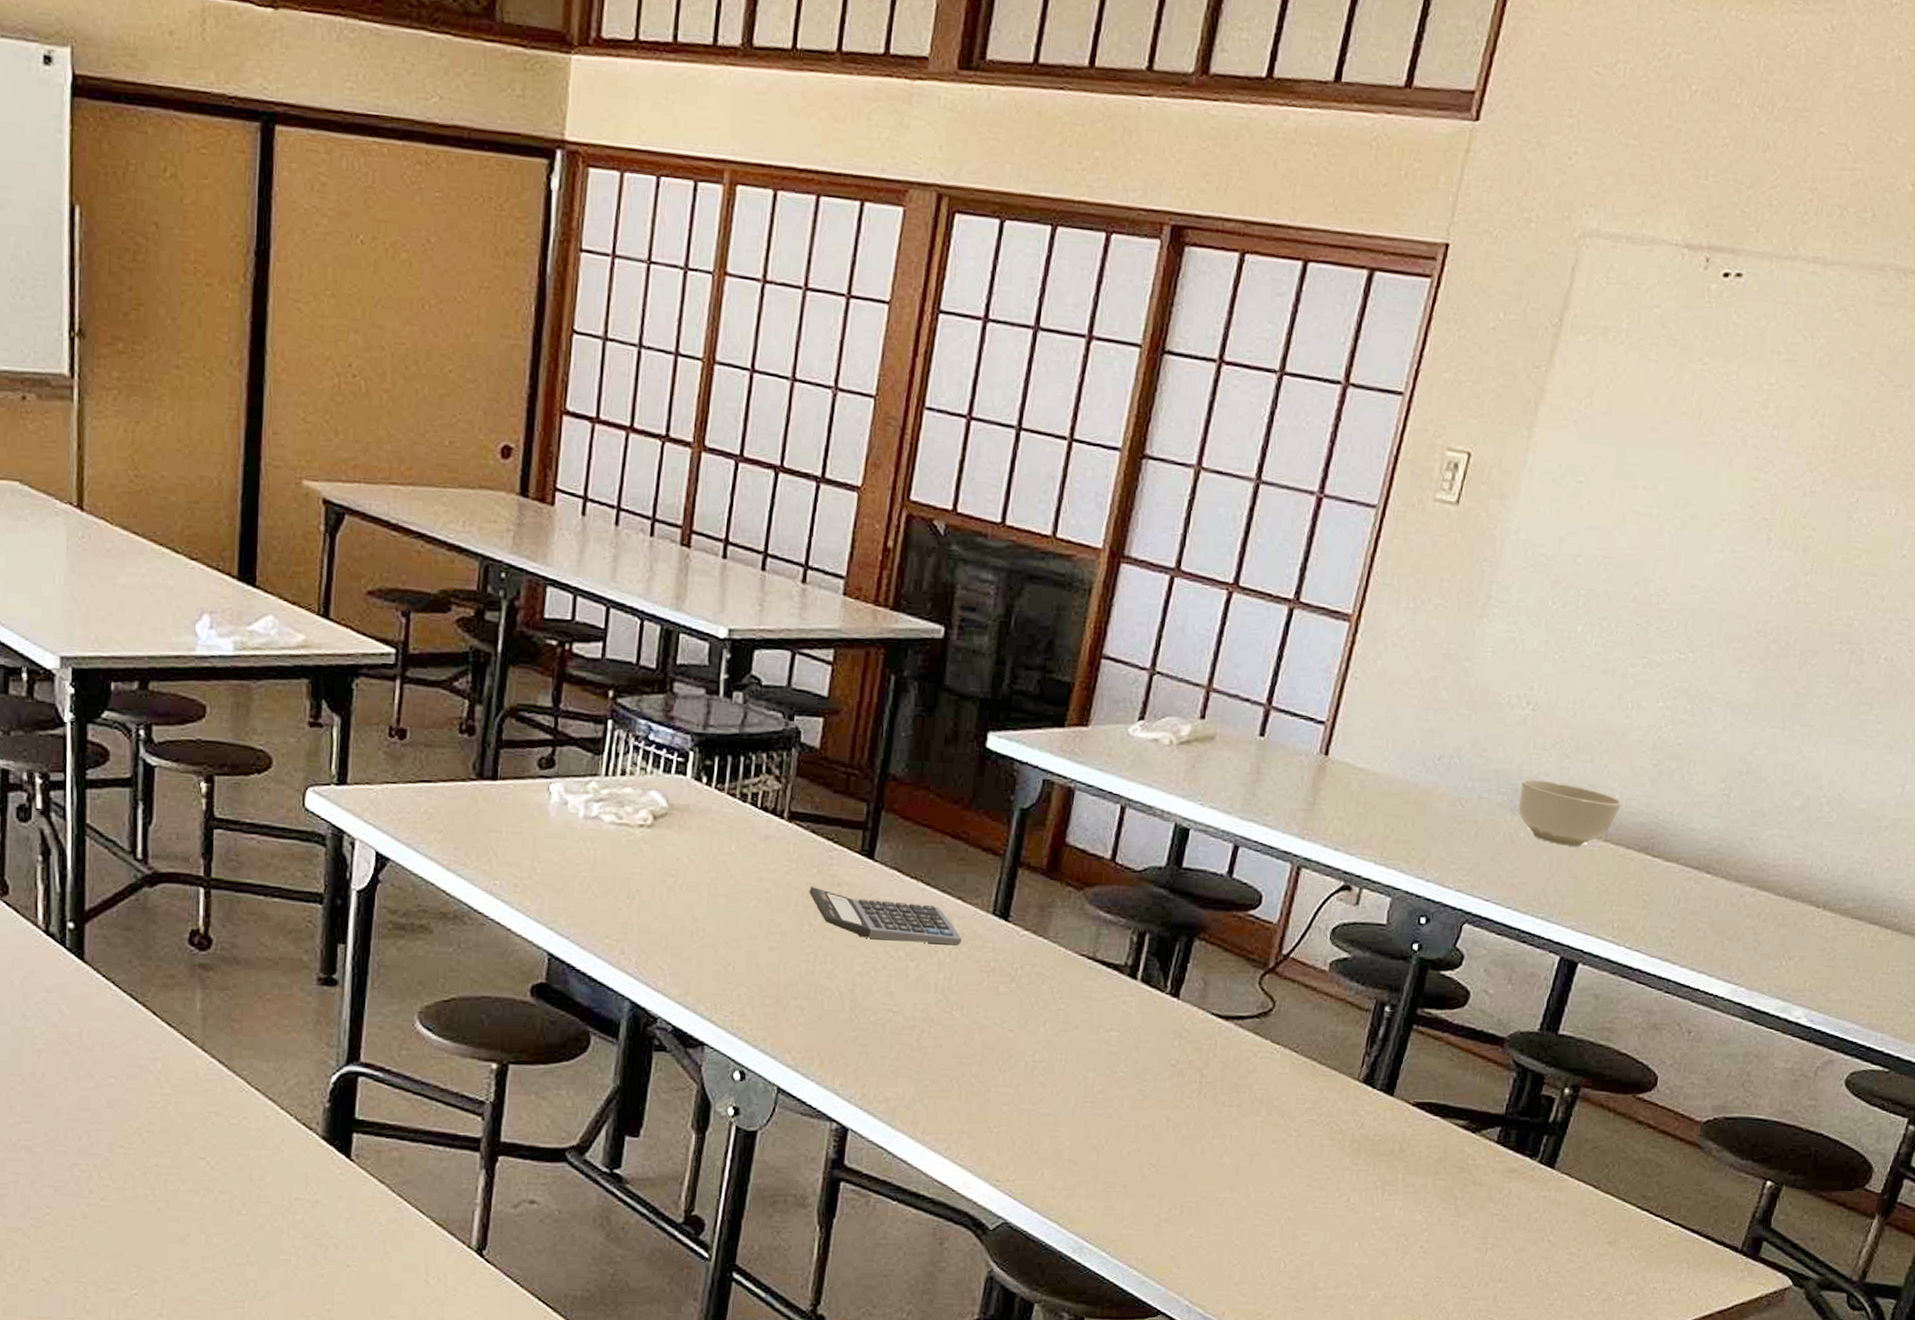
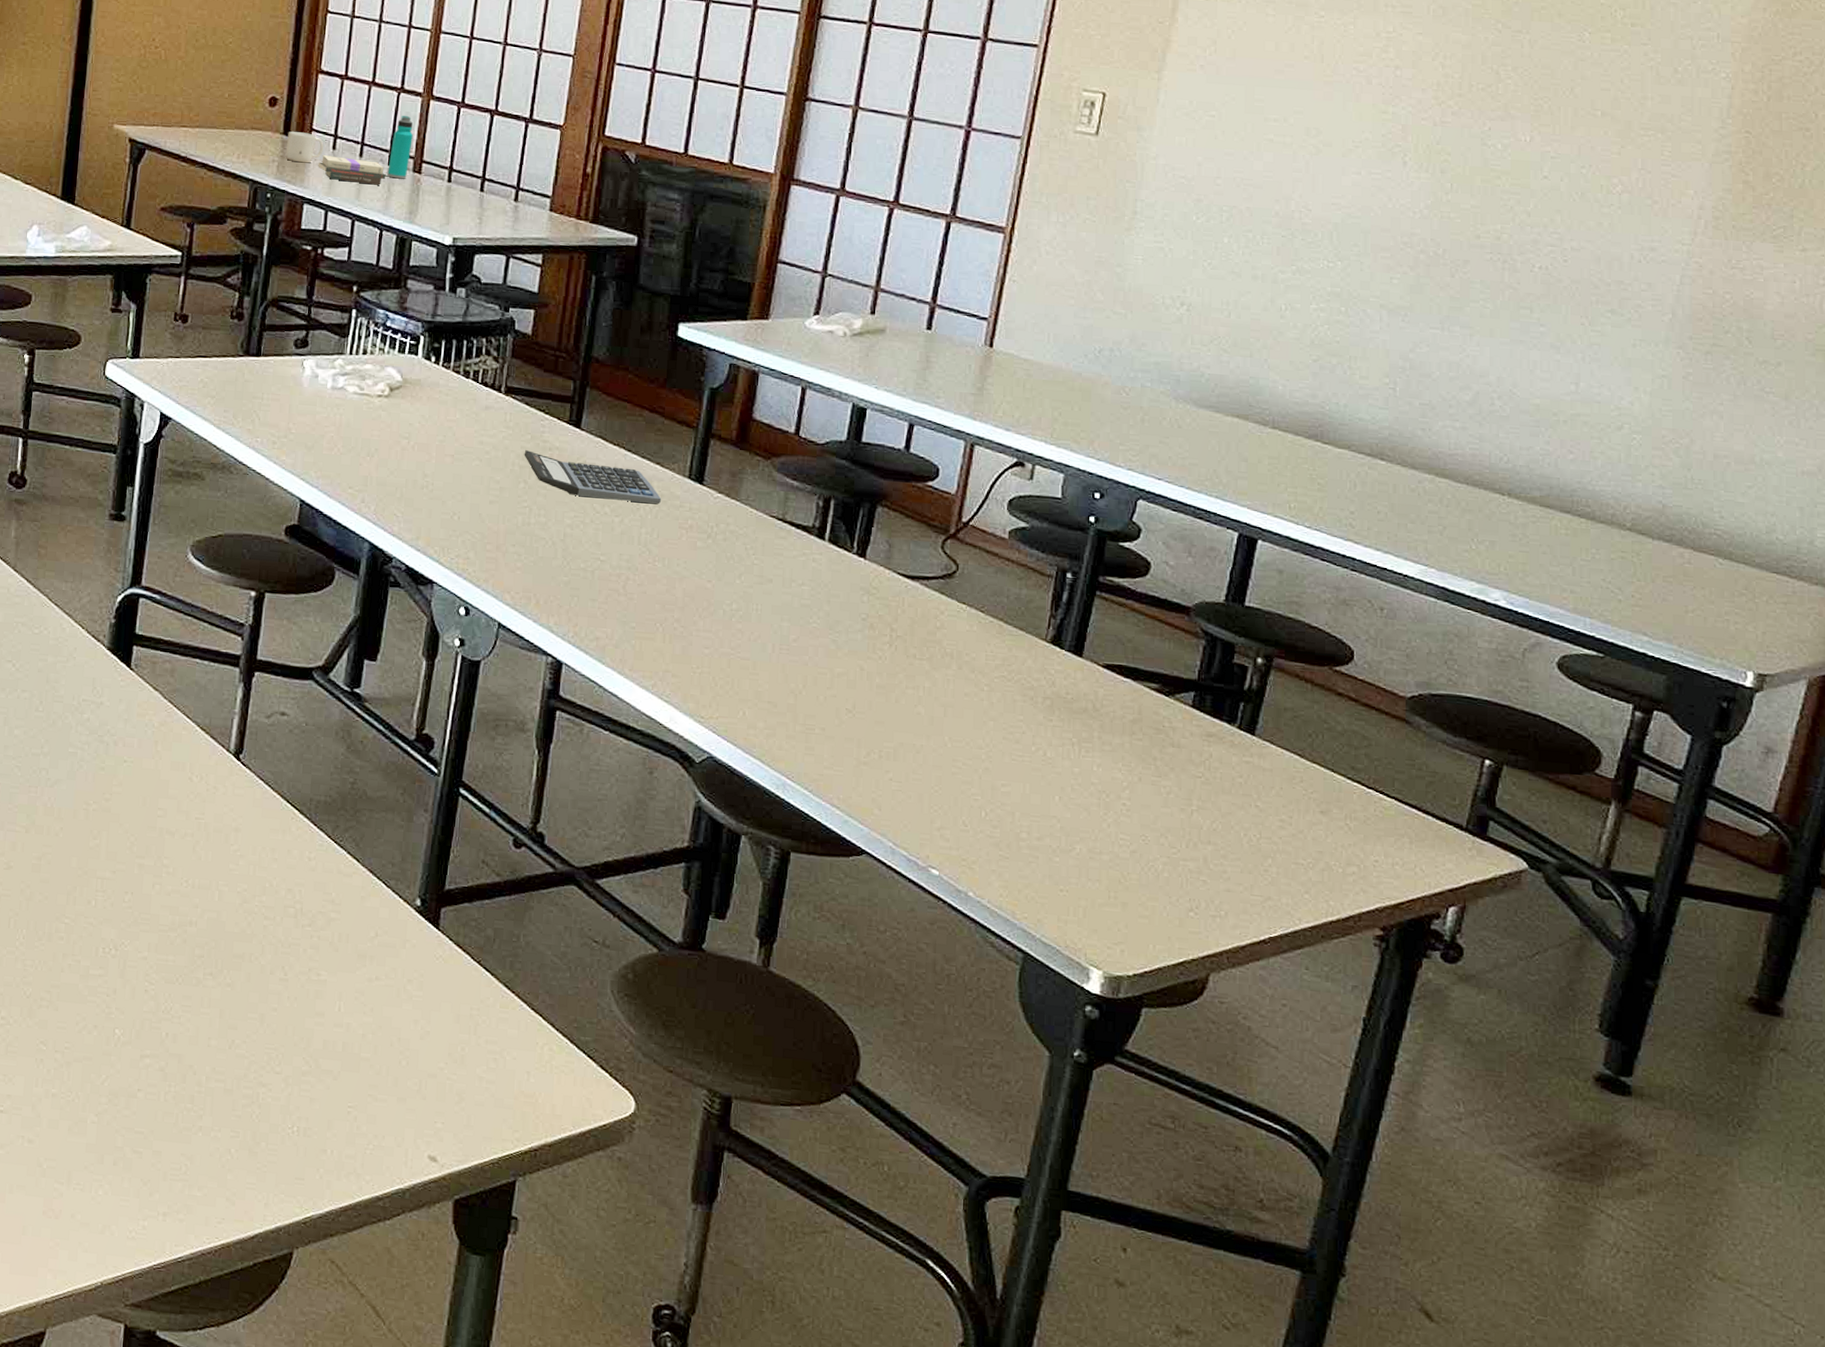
mug: none [523,492,571,534] -> present [285,132,324,163]
books: none [563,523,648,562] -> present [318,155,386,185]
water bottle: none [649,471,681,555] -> present [387,115,414,179]
bowl: present [1518,779,1623,847] -> none [1181,371,1286,433]

